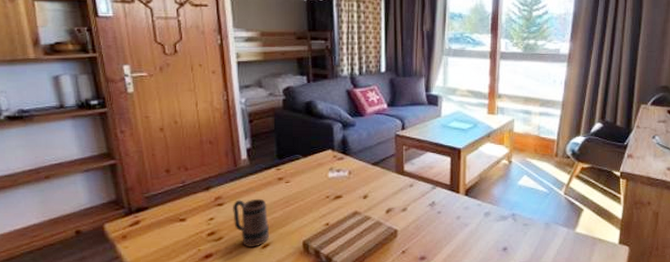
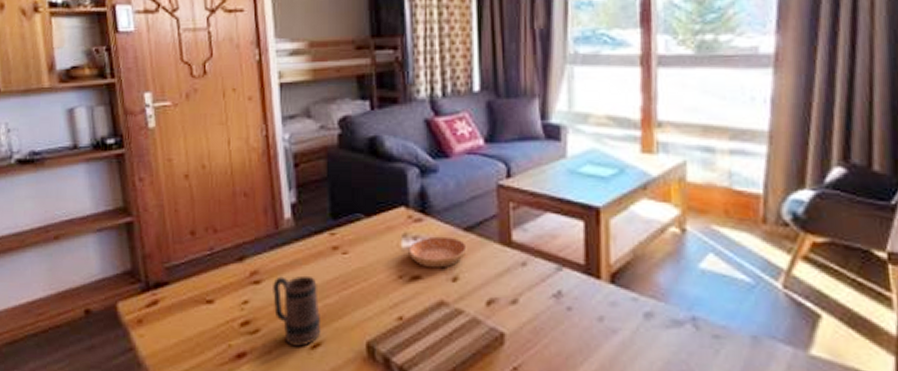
saucer: none [333,169,374,190] -> present [408,236,467,268]

